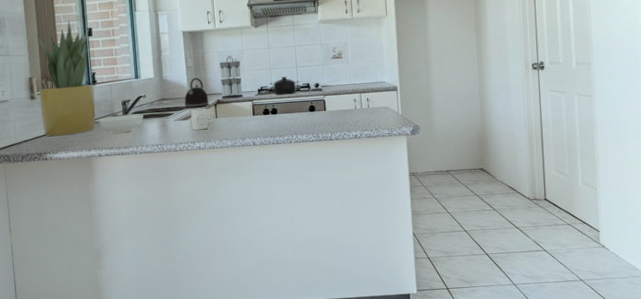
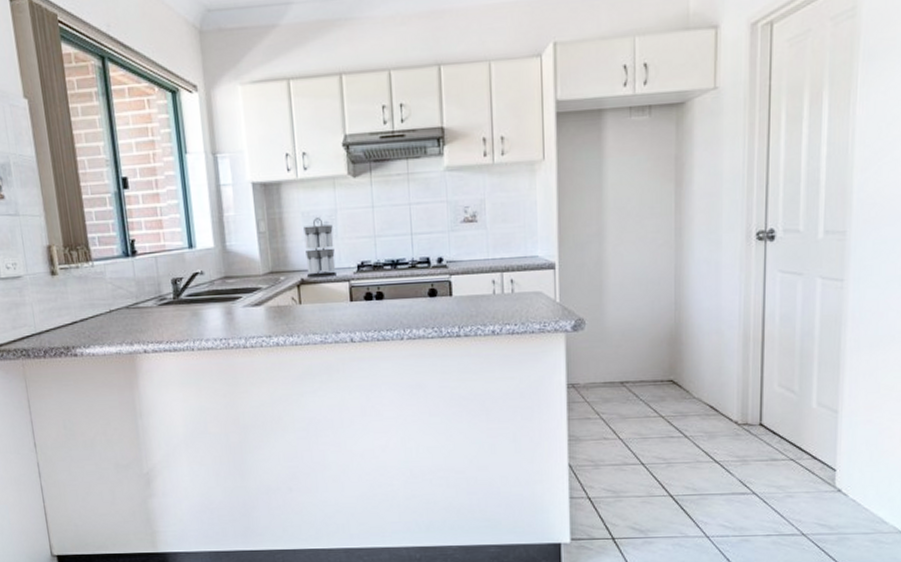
planter: present [35,19,96,137] -> none [51,164,138,326]
bowl: present [98,114,144,134] -> none [140,297,202,324]
kettle: present [184,77,209,109] -> none [256,247,290,291]
mug: present [190,108,214,131] -> none [264,290,297,321]
saucepan: present [269,76,299,95] -> none [373,247,415,274]

